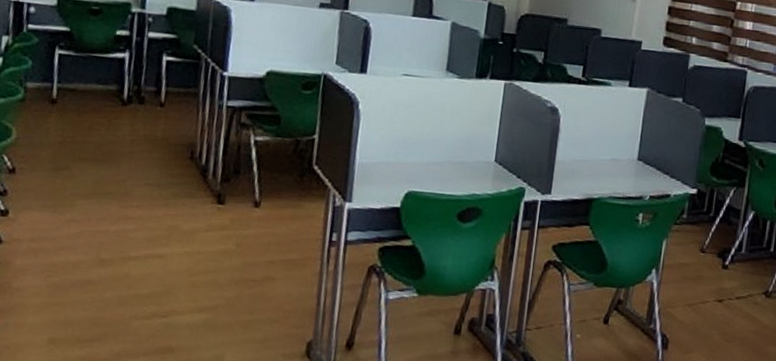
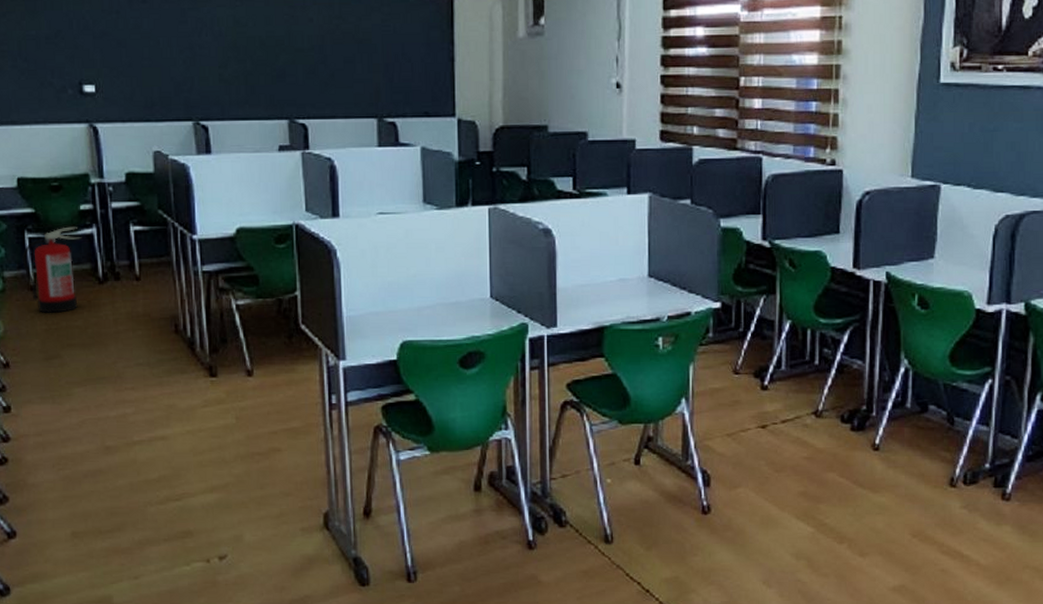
fire extinguisher: none [48,48,112,128] -> present [22,226,81,314]

